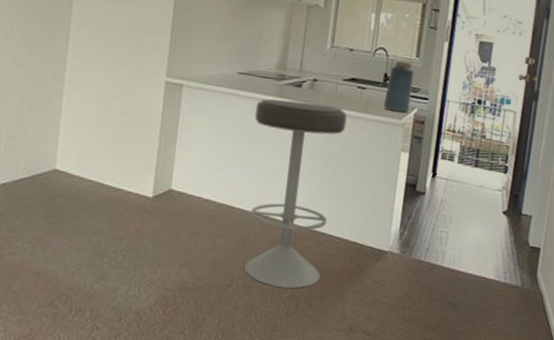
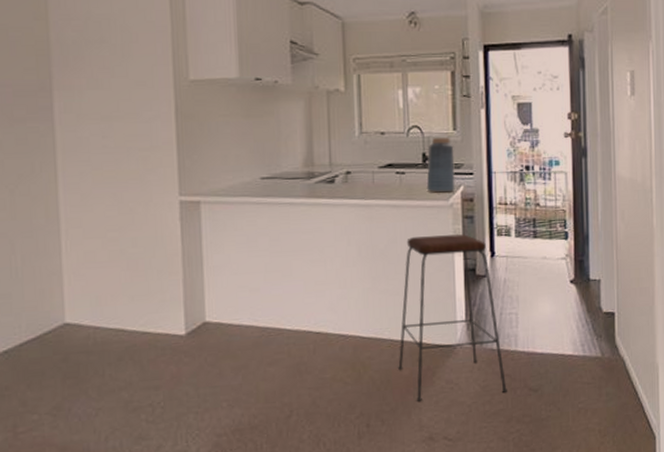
bar stool: present [243,99,347,289] -> none [287,198,390,409]
bar stool: none [331,147,430,302] -> present [398,234,507,401]

